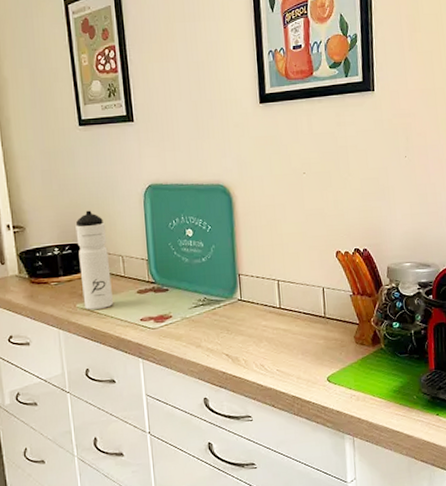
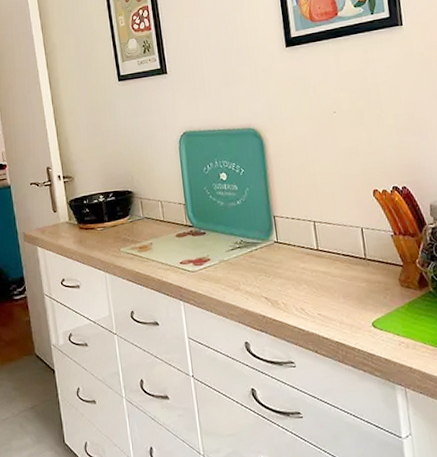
water bottle: present [75,210,113,310] -> none [118,159,154,254]

